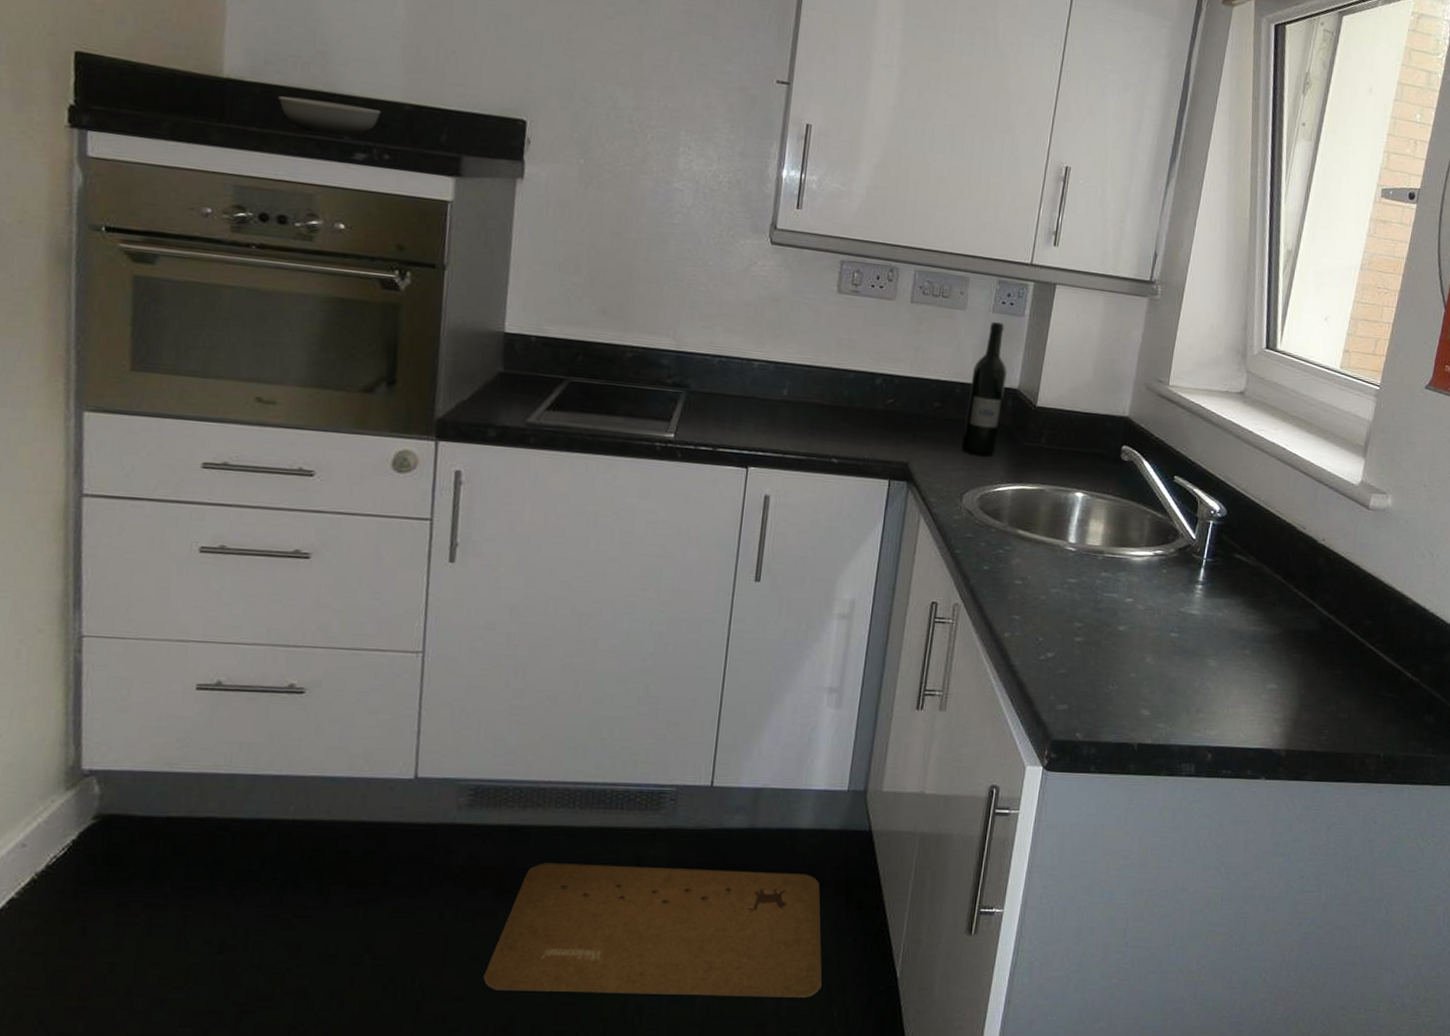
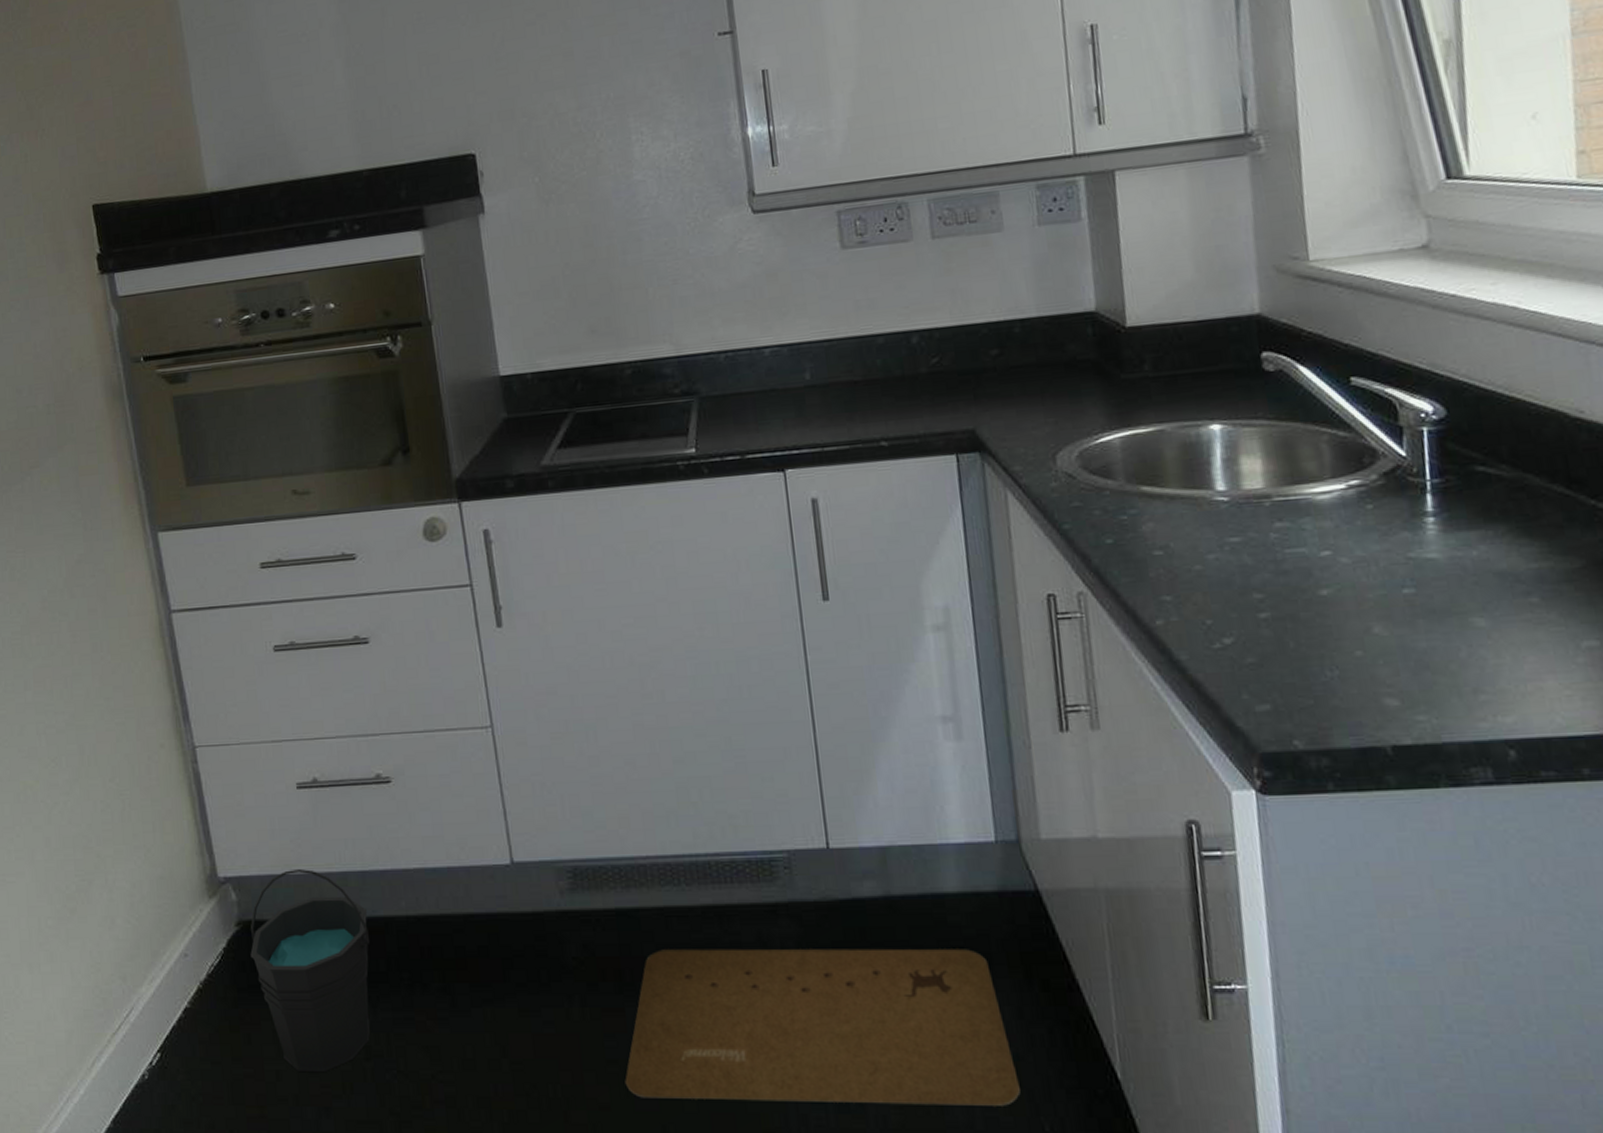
bucket: none [104,767,250,965] -> present [250,868,371,1073]
bowl: present [278,96,382,138] -> none [255,183,344,224]
wine bottle: present [961,322,1007,456] -> none [1030,235,1085,404]

